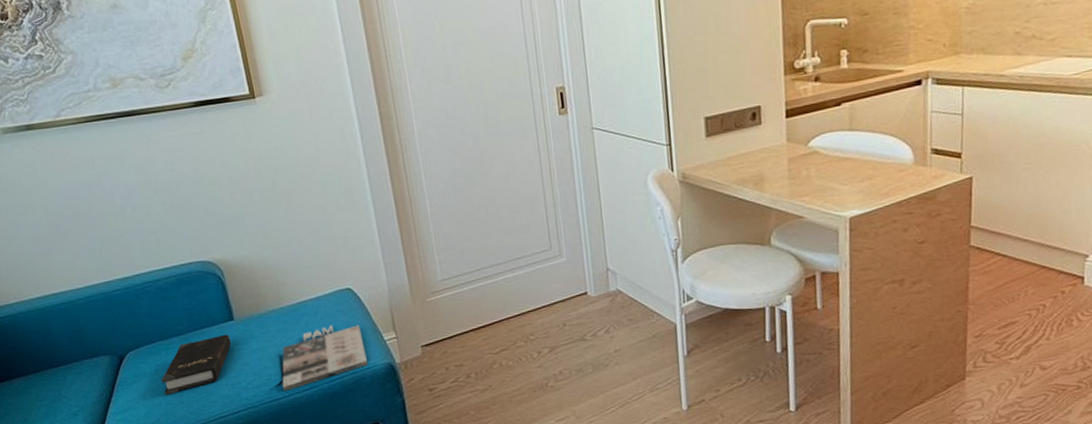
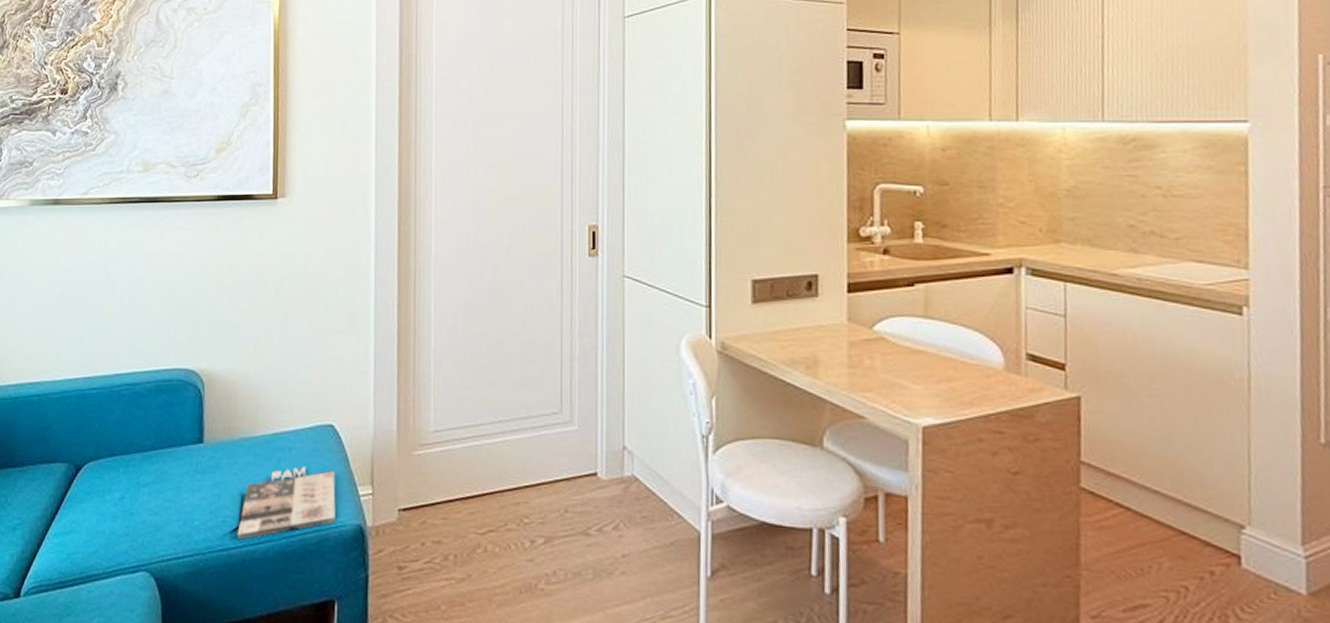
hardback book: present [161,334,232,395] -> none [111,458,195,522]

